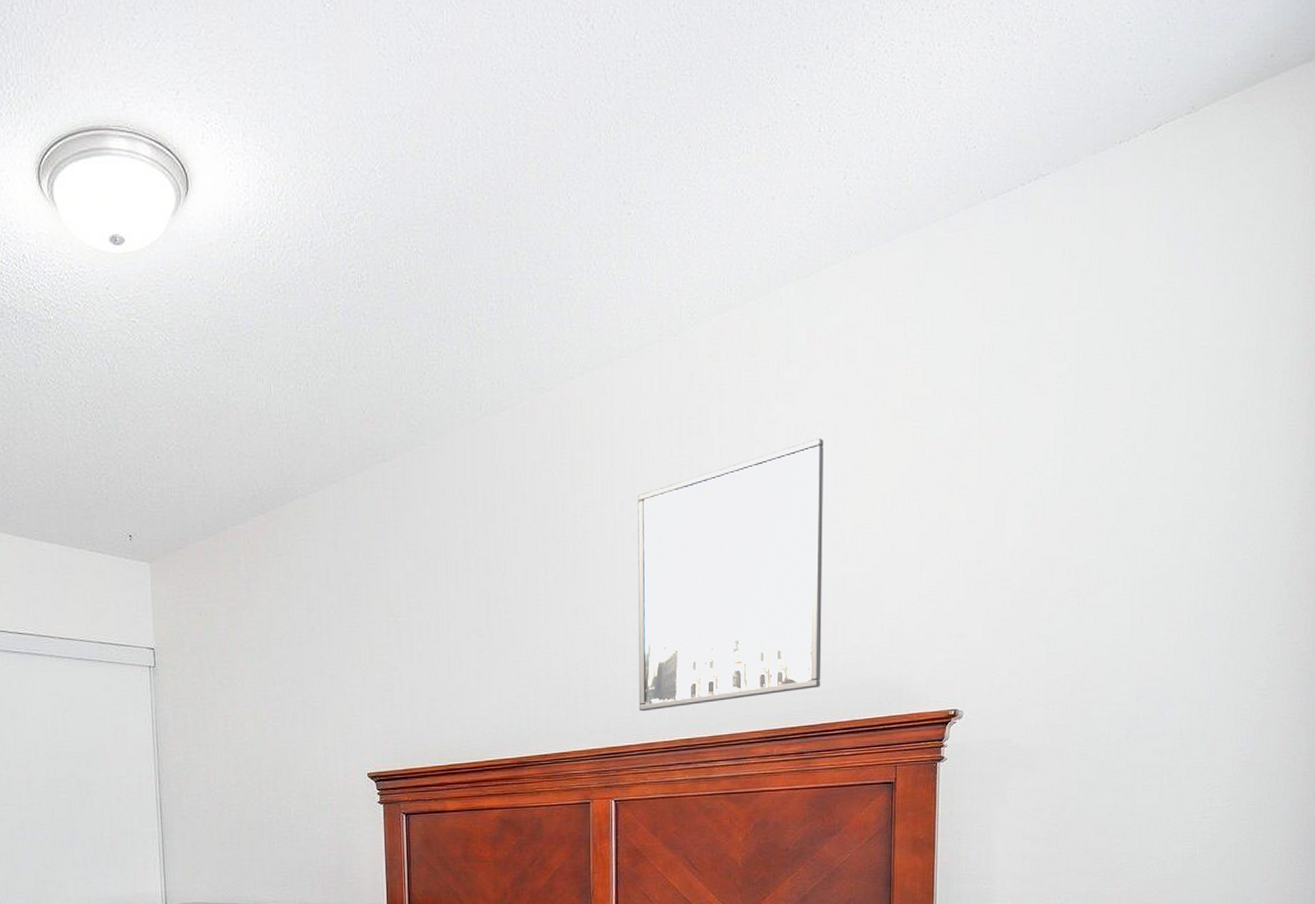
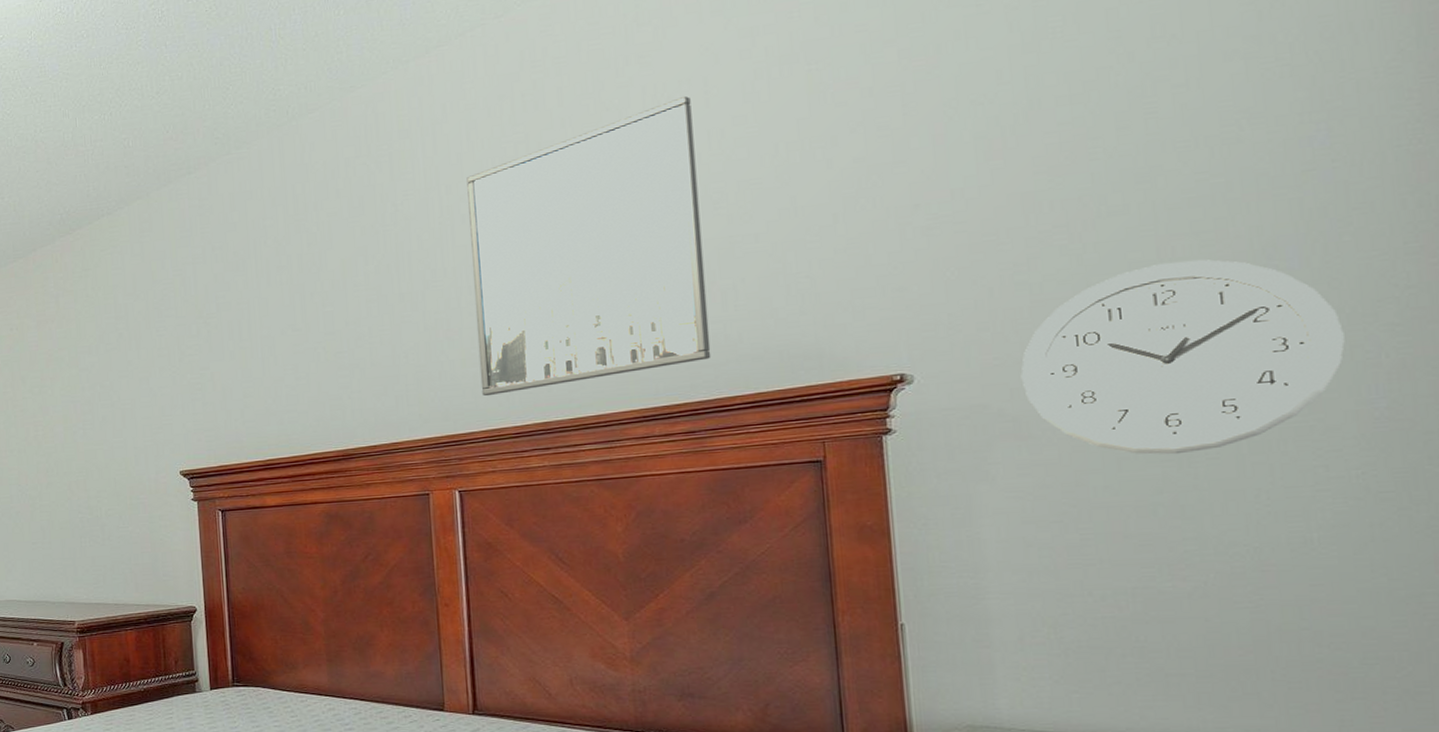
wall clock: none [1034,627,1234,786] -> present [1020,259,1345,455]

